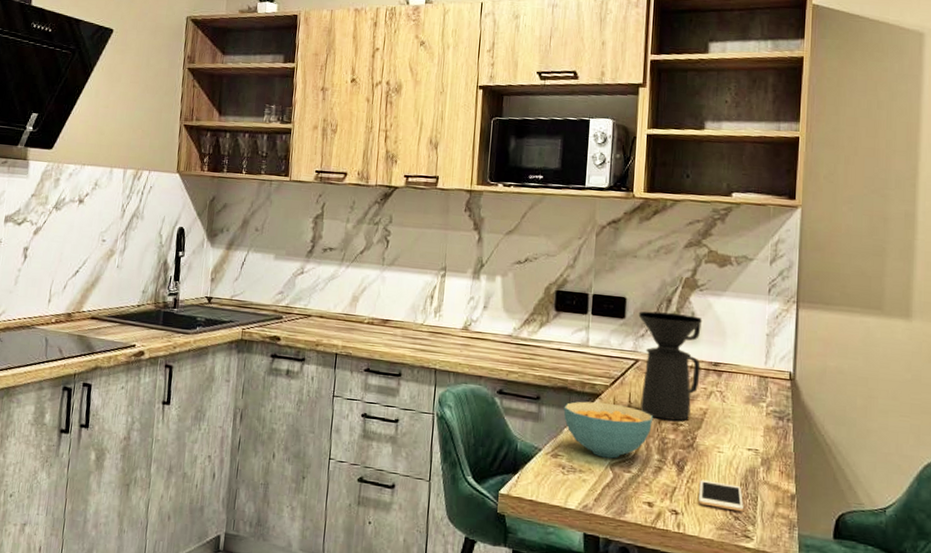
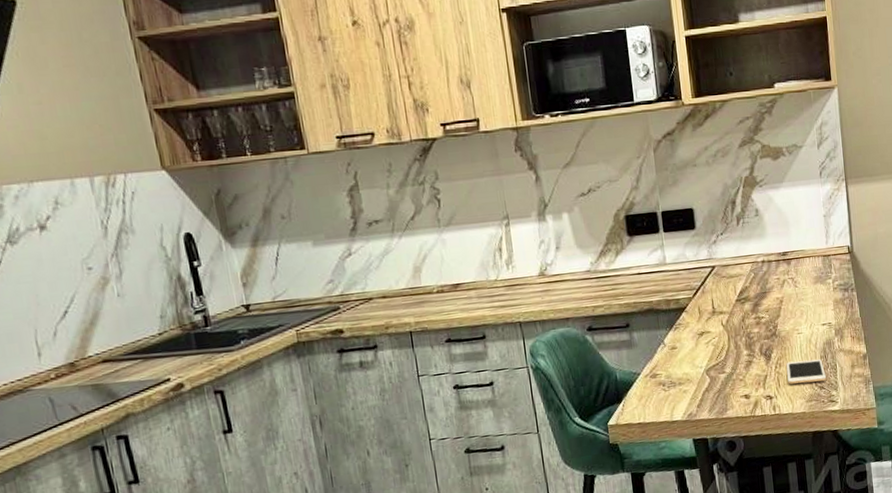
cereal bowl: present [563,401,654,459] -> none [653,312,737,366]
coffee maker: present [638,311,703,421] -> none [707,212,772,317]

